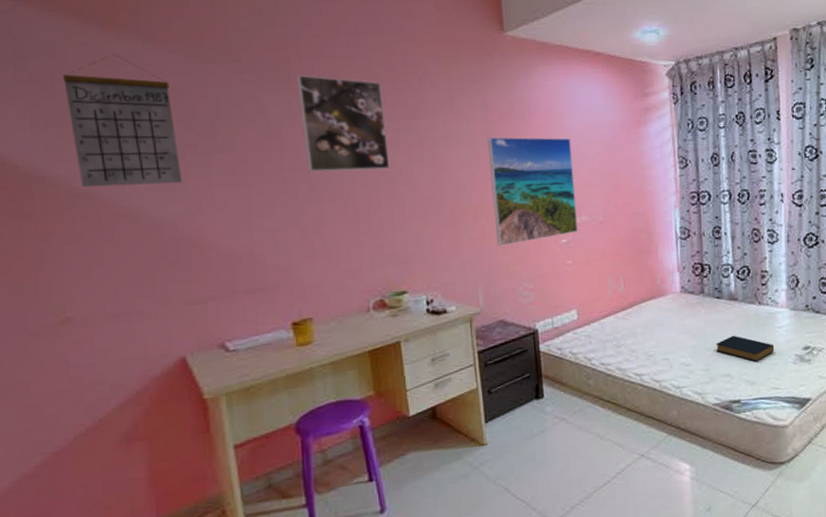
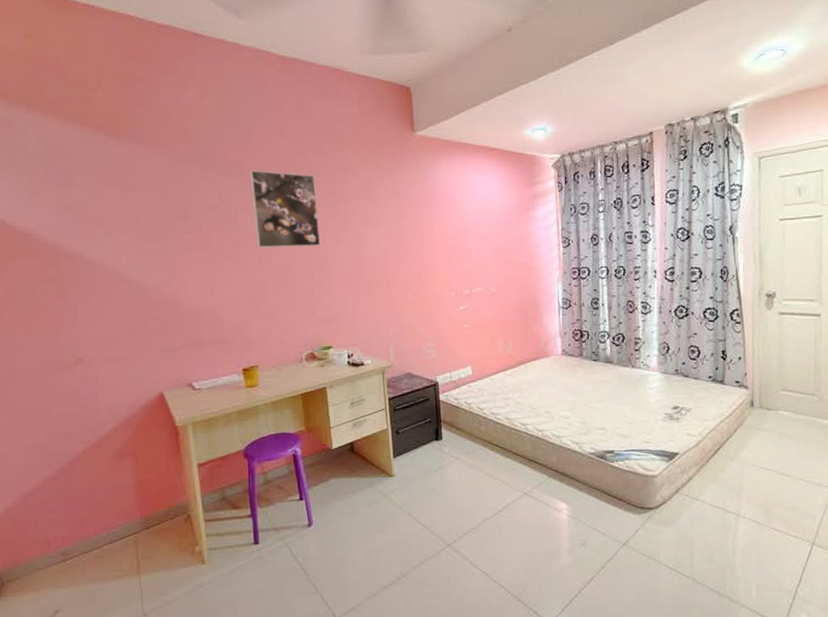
calendar: present [63,53,183,188] -> none [80,155,163,259]
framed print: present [488,137,578,247] -> none [400,220,473,311]
hardback book: present [716,335,774,362] -> none [592,393,645,418]

